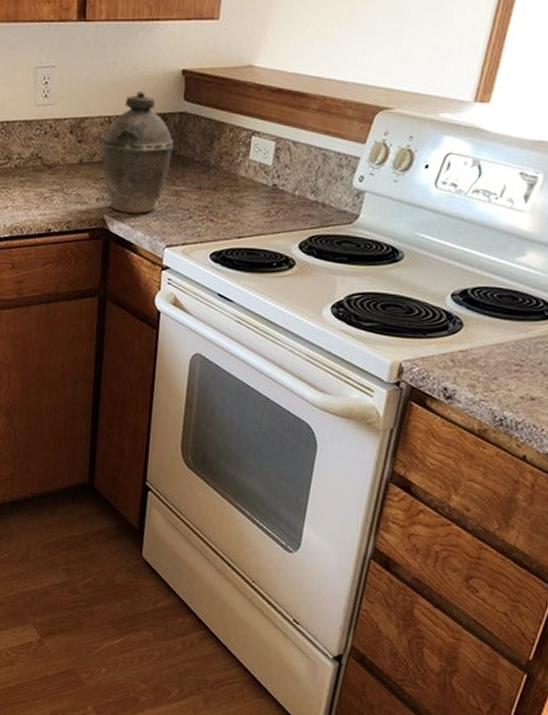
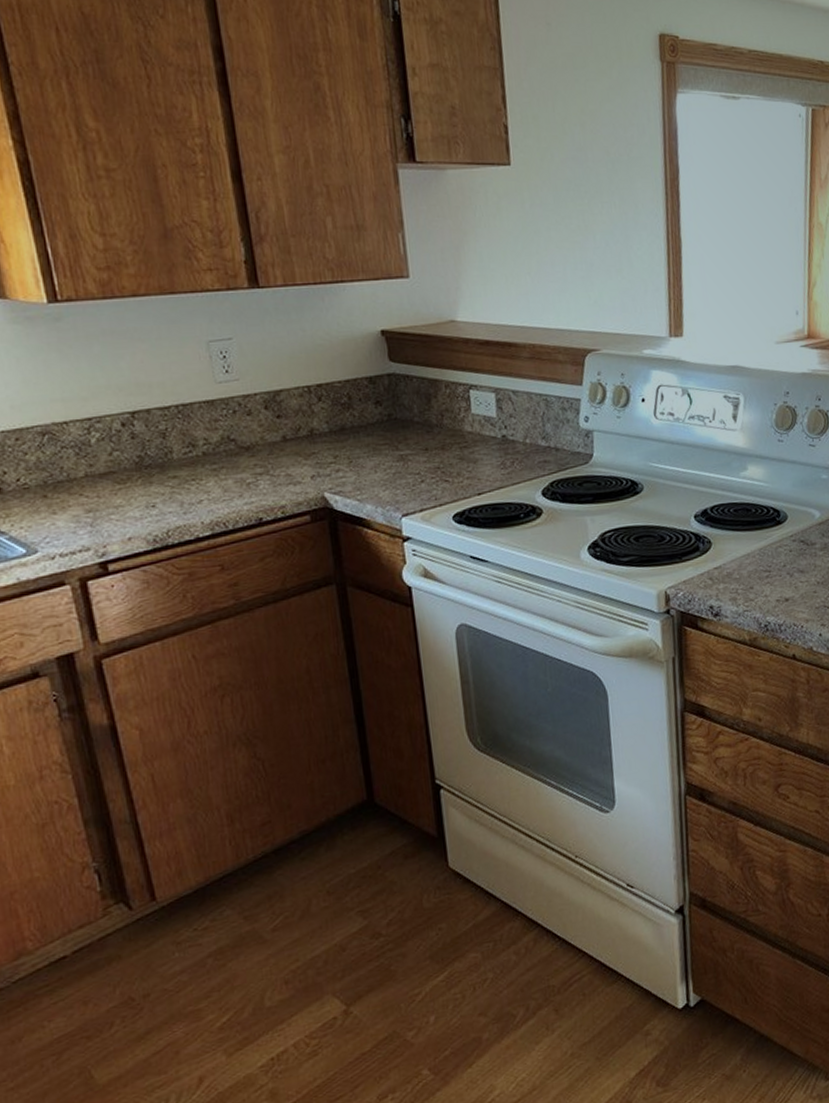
kettle: present [102,91,174,214] -> none [305,356,389,488]

